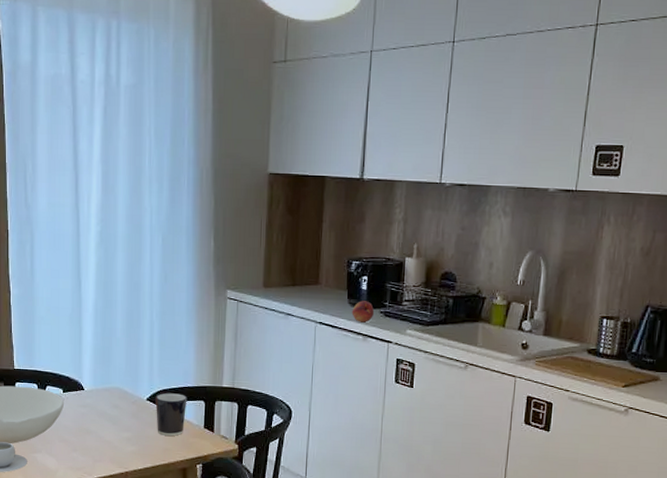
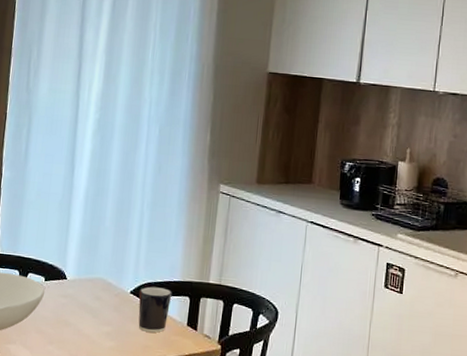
fruit: present [351,301,375,323] -> none [343,202,366,224]

